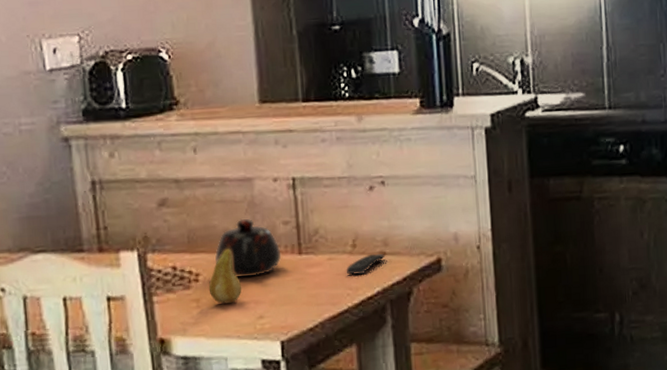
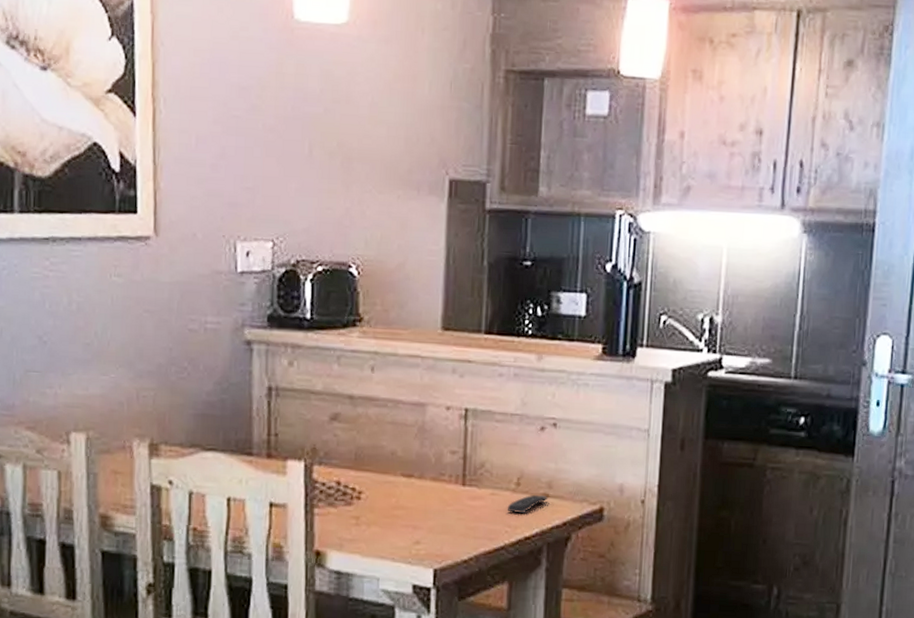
fruit: present [208,247,242,304] -> none [369,469,403,525]
teapot: present [215,218,282,278] -> none [380,442,445,502]

